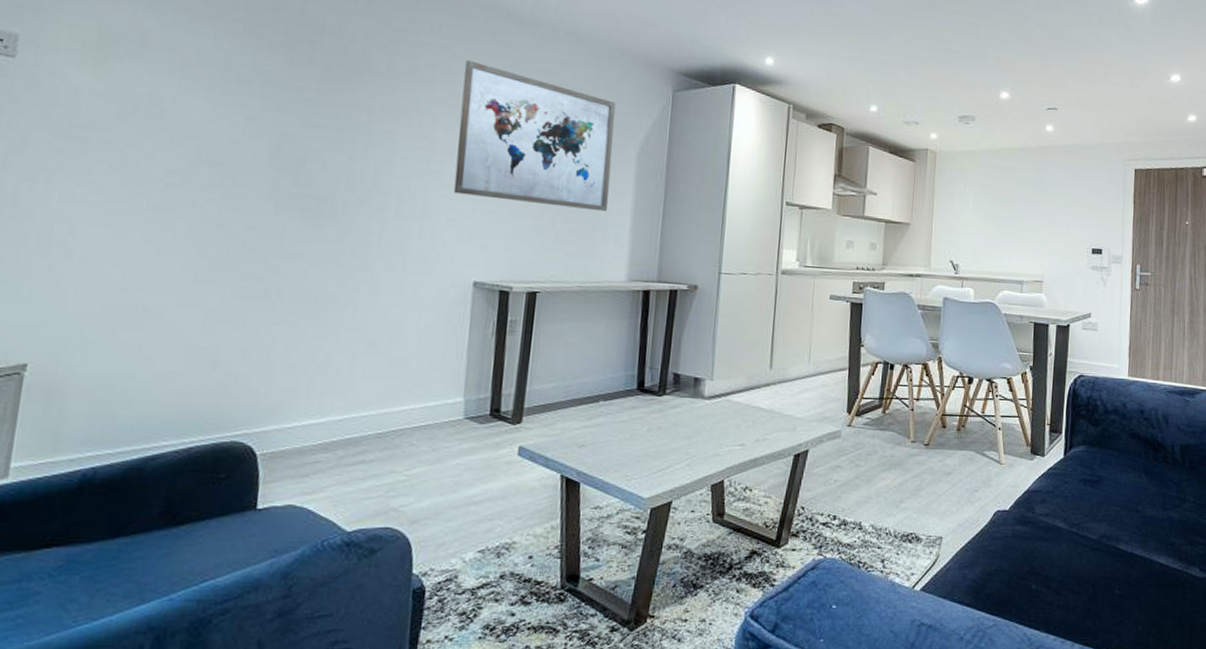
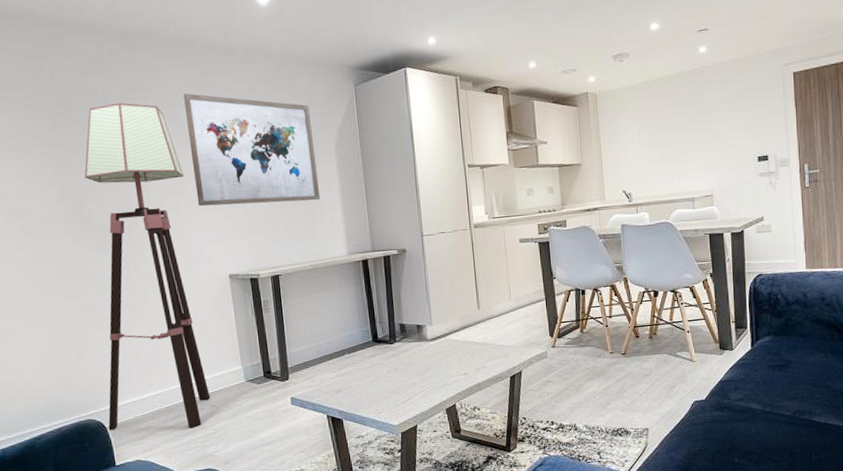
floor lamp: none [259,52,444,471] -> present [84,102,211,431]

